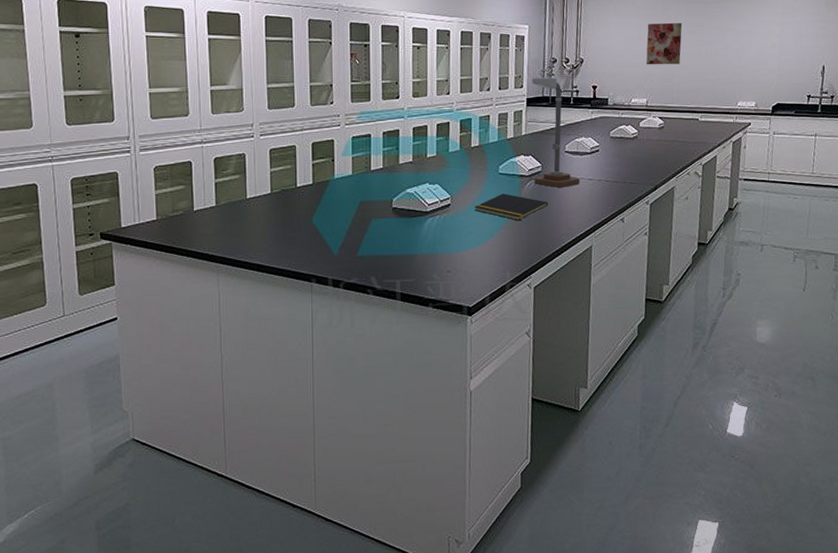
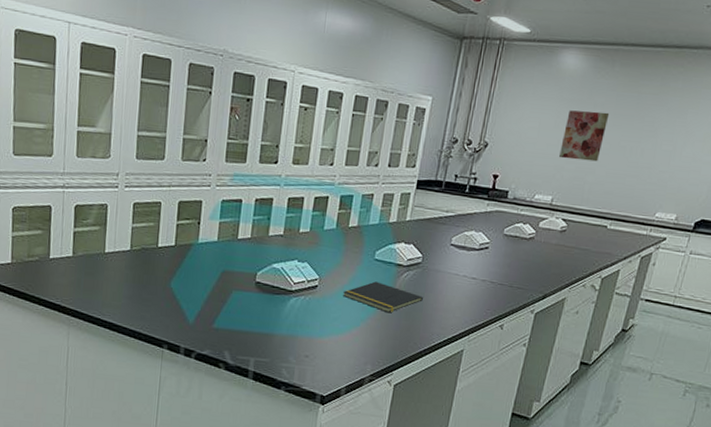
desk lamp: present [532,77,580,187] -> none [412,157,463,284]

